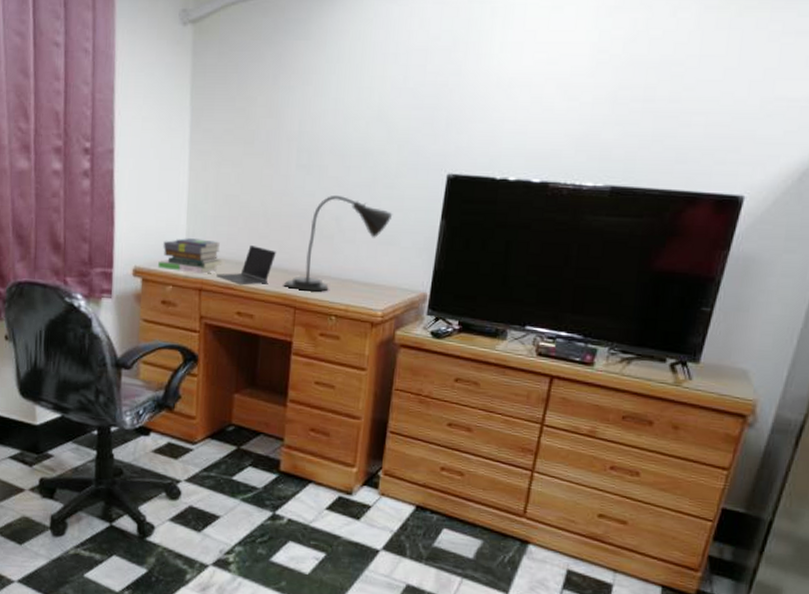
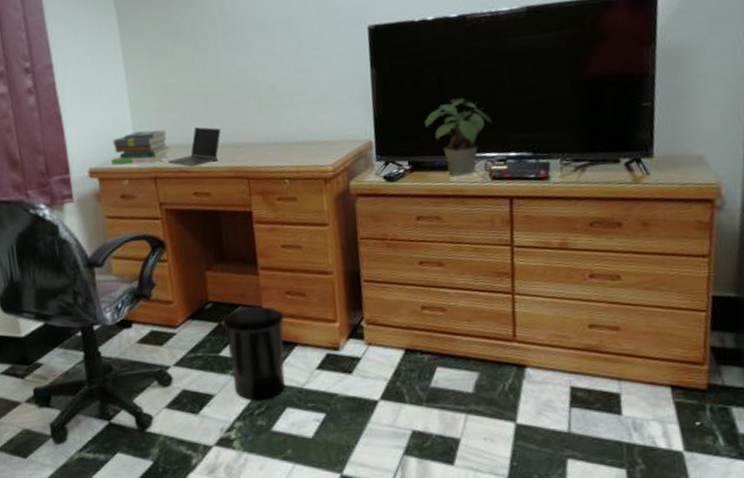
waste bin: none [240,436,304,530] -> present [222,306,285,401]
desk lamp: present [283,196,393,292] -> none [233,65,324,162]
potted plant: none [483,267,552,347] -> present [425,98,493,176]

